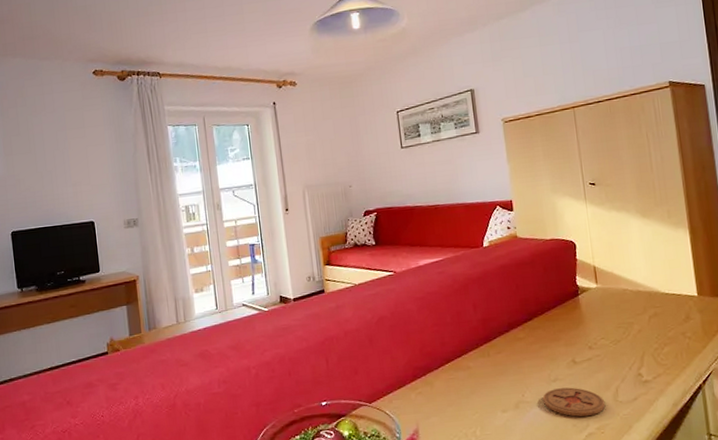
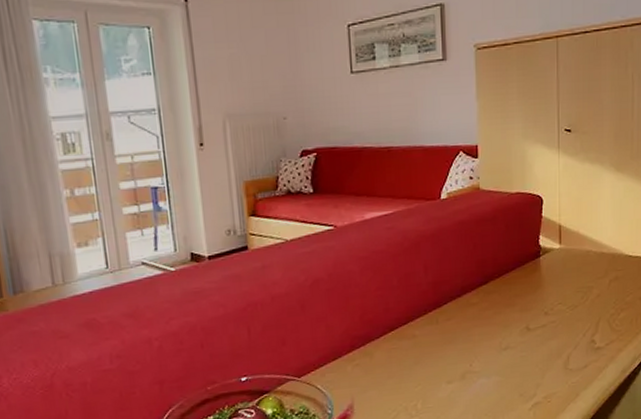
coaster: present [542,387,606,417] -> none [491,355,555,386]

